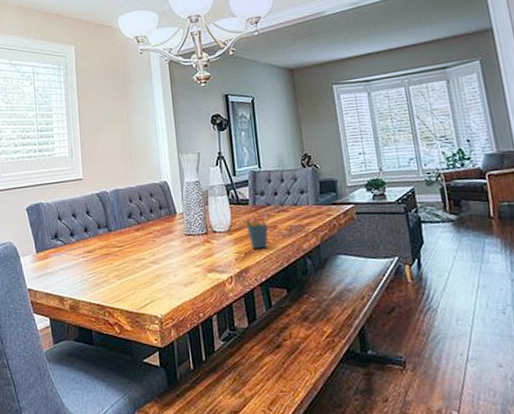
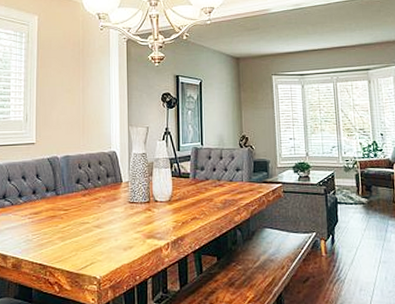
pen holder: present [245,213,269,249] -> none [185,186,206,219]

